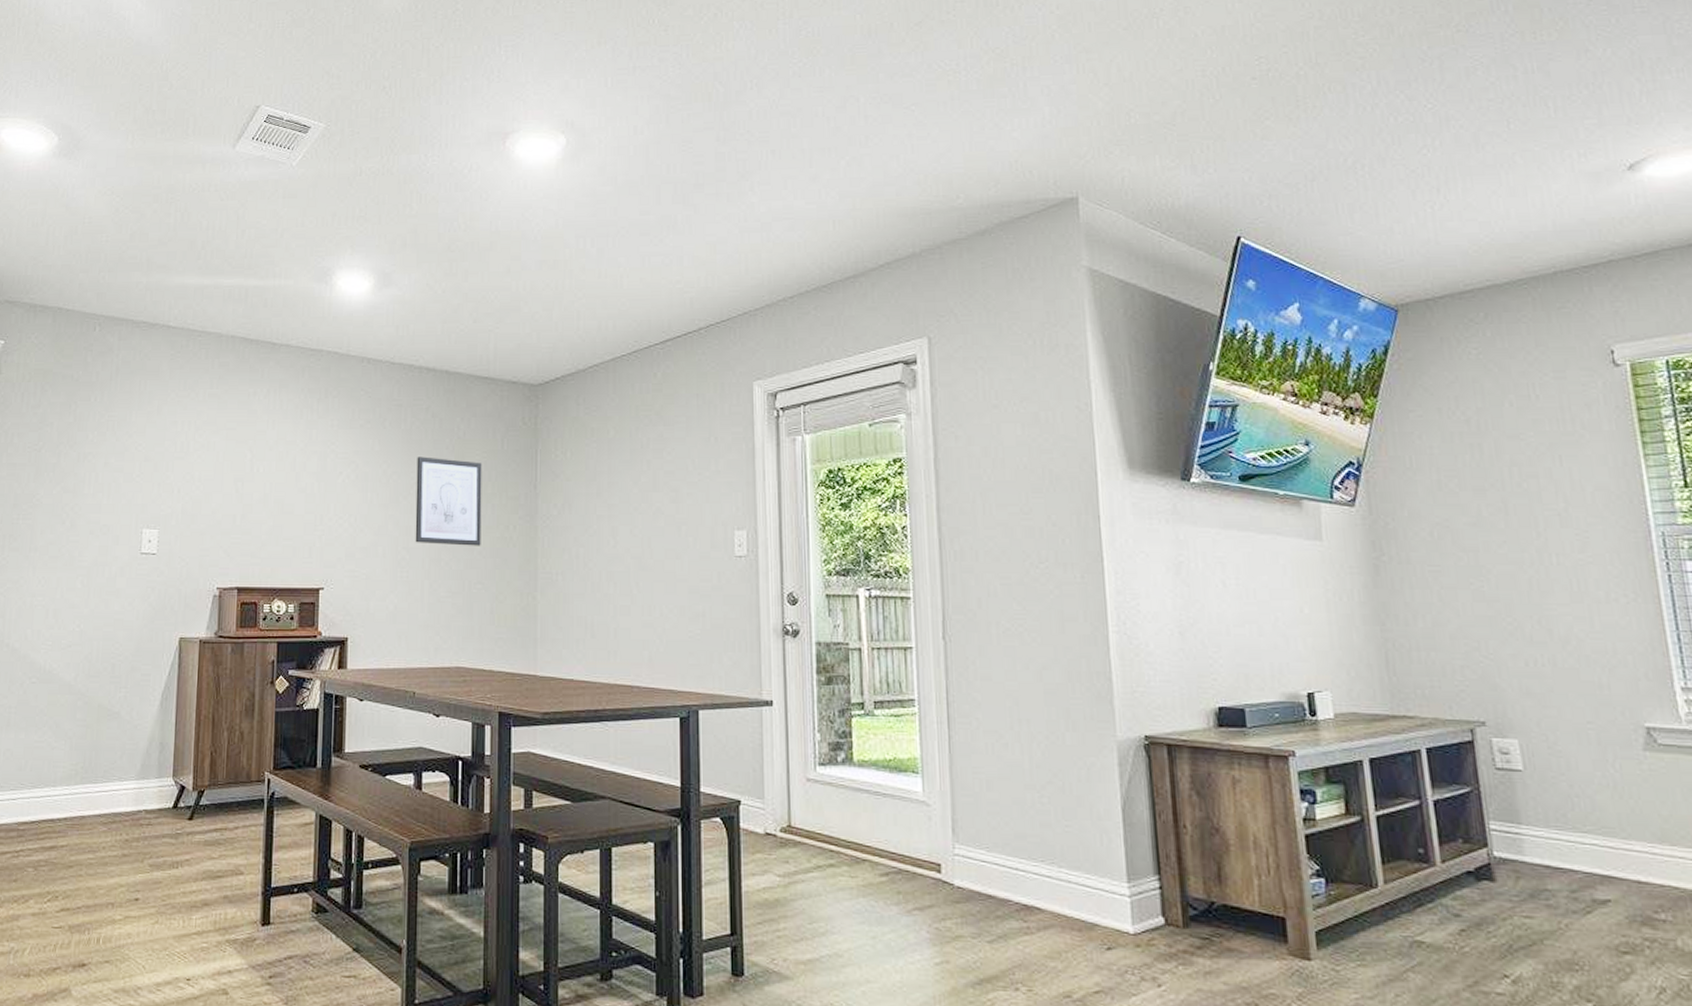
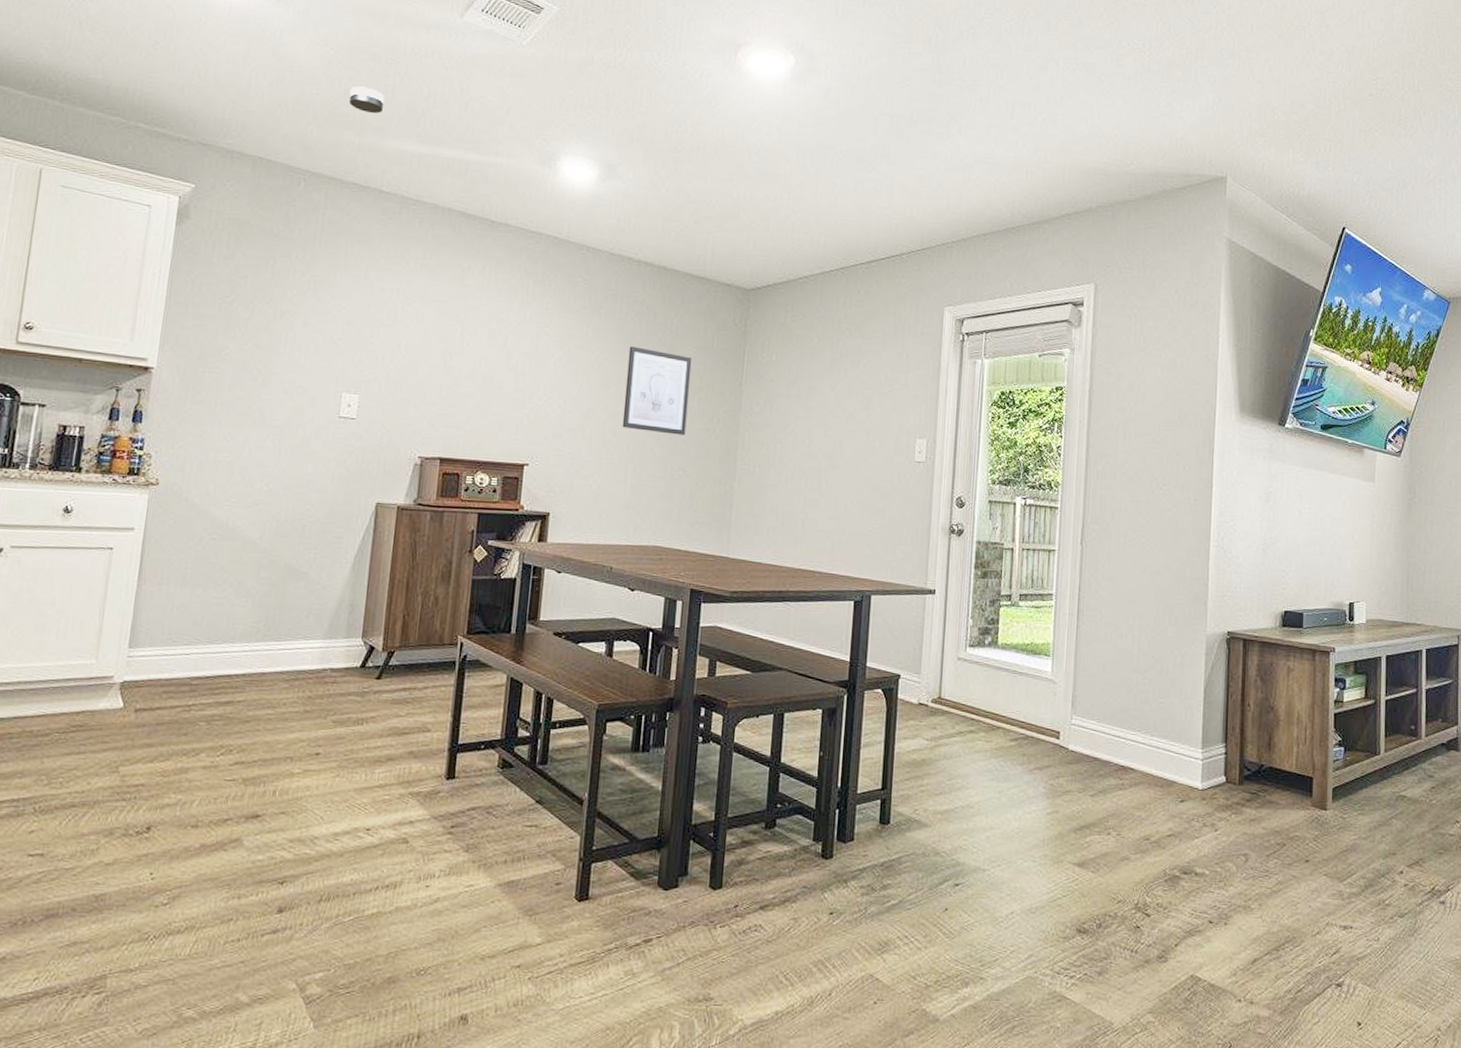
smoke detector: none [135,228,168,253] -> present [349,86,385,114]

